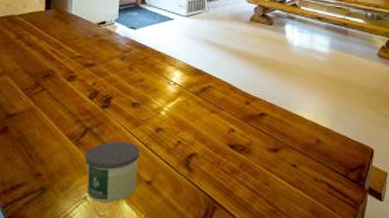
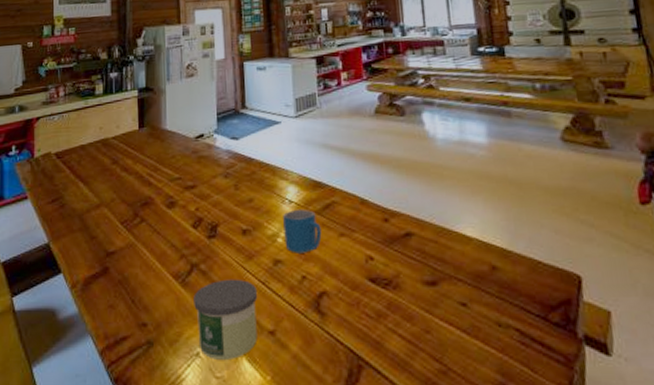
mug: none [167,90,197,124] -> present [283,210,322,253]

